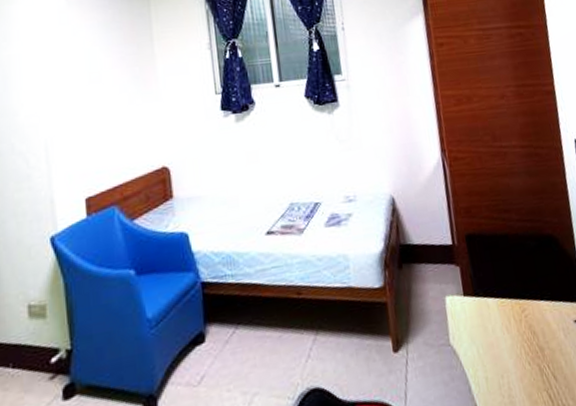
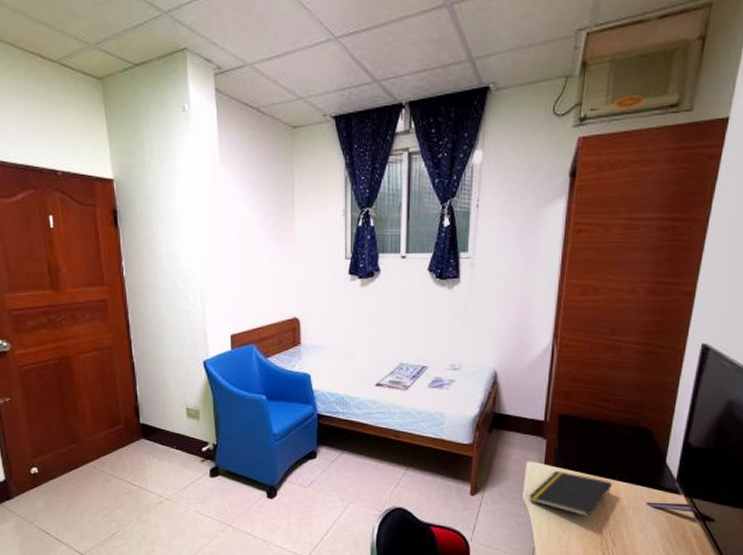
notepad: none [455,300,537,352] -> present [528,470,613,517]

